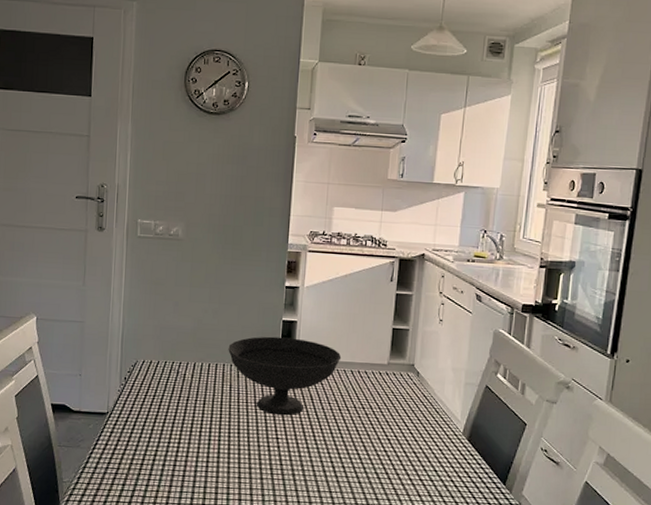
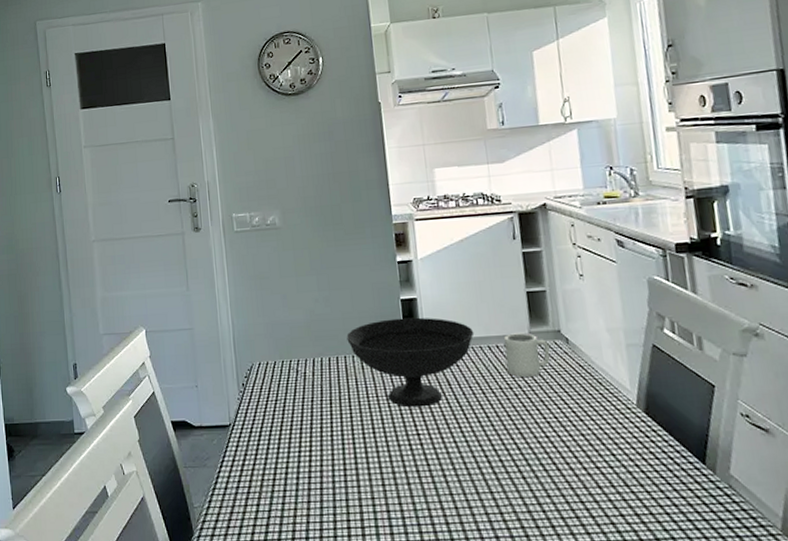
cup: none [363,362,402,401] -> present [503,332,551,378]

